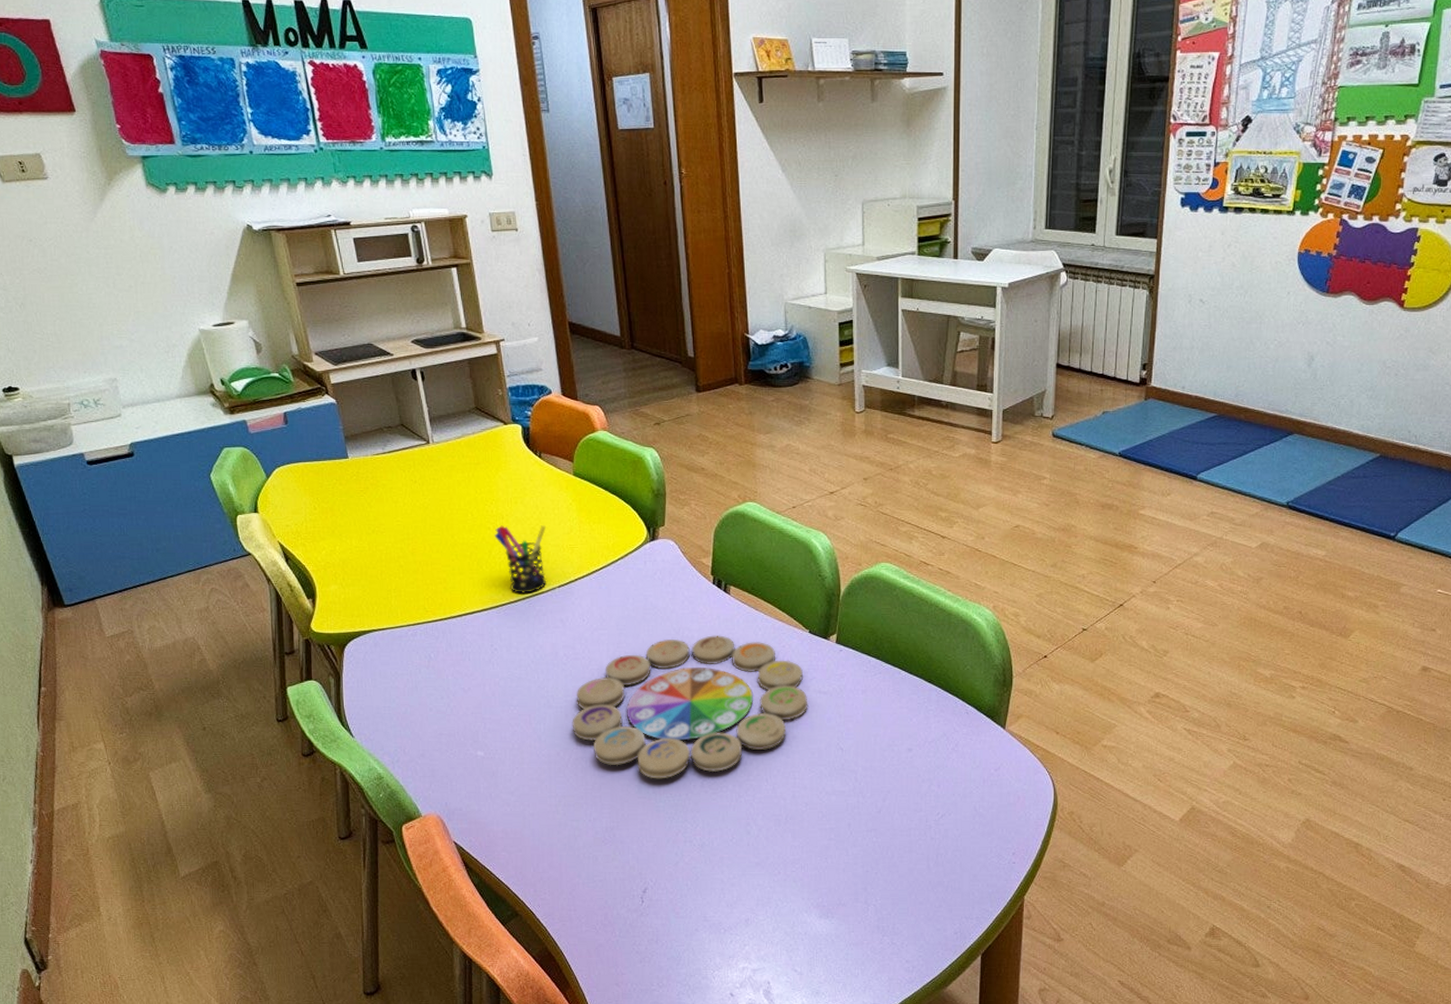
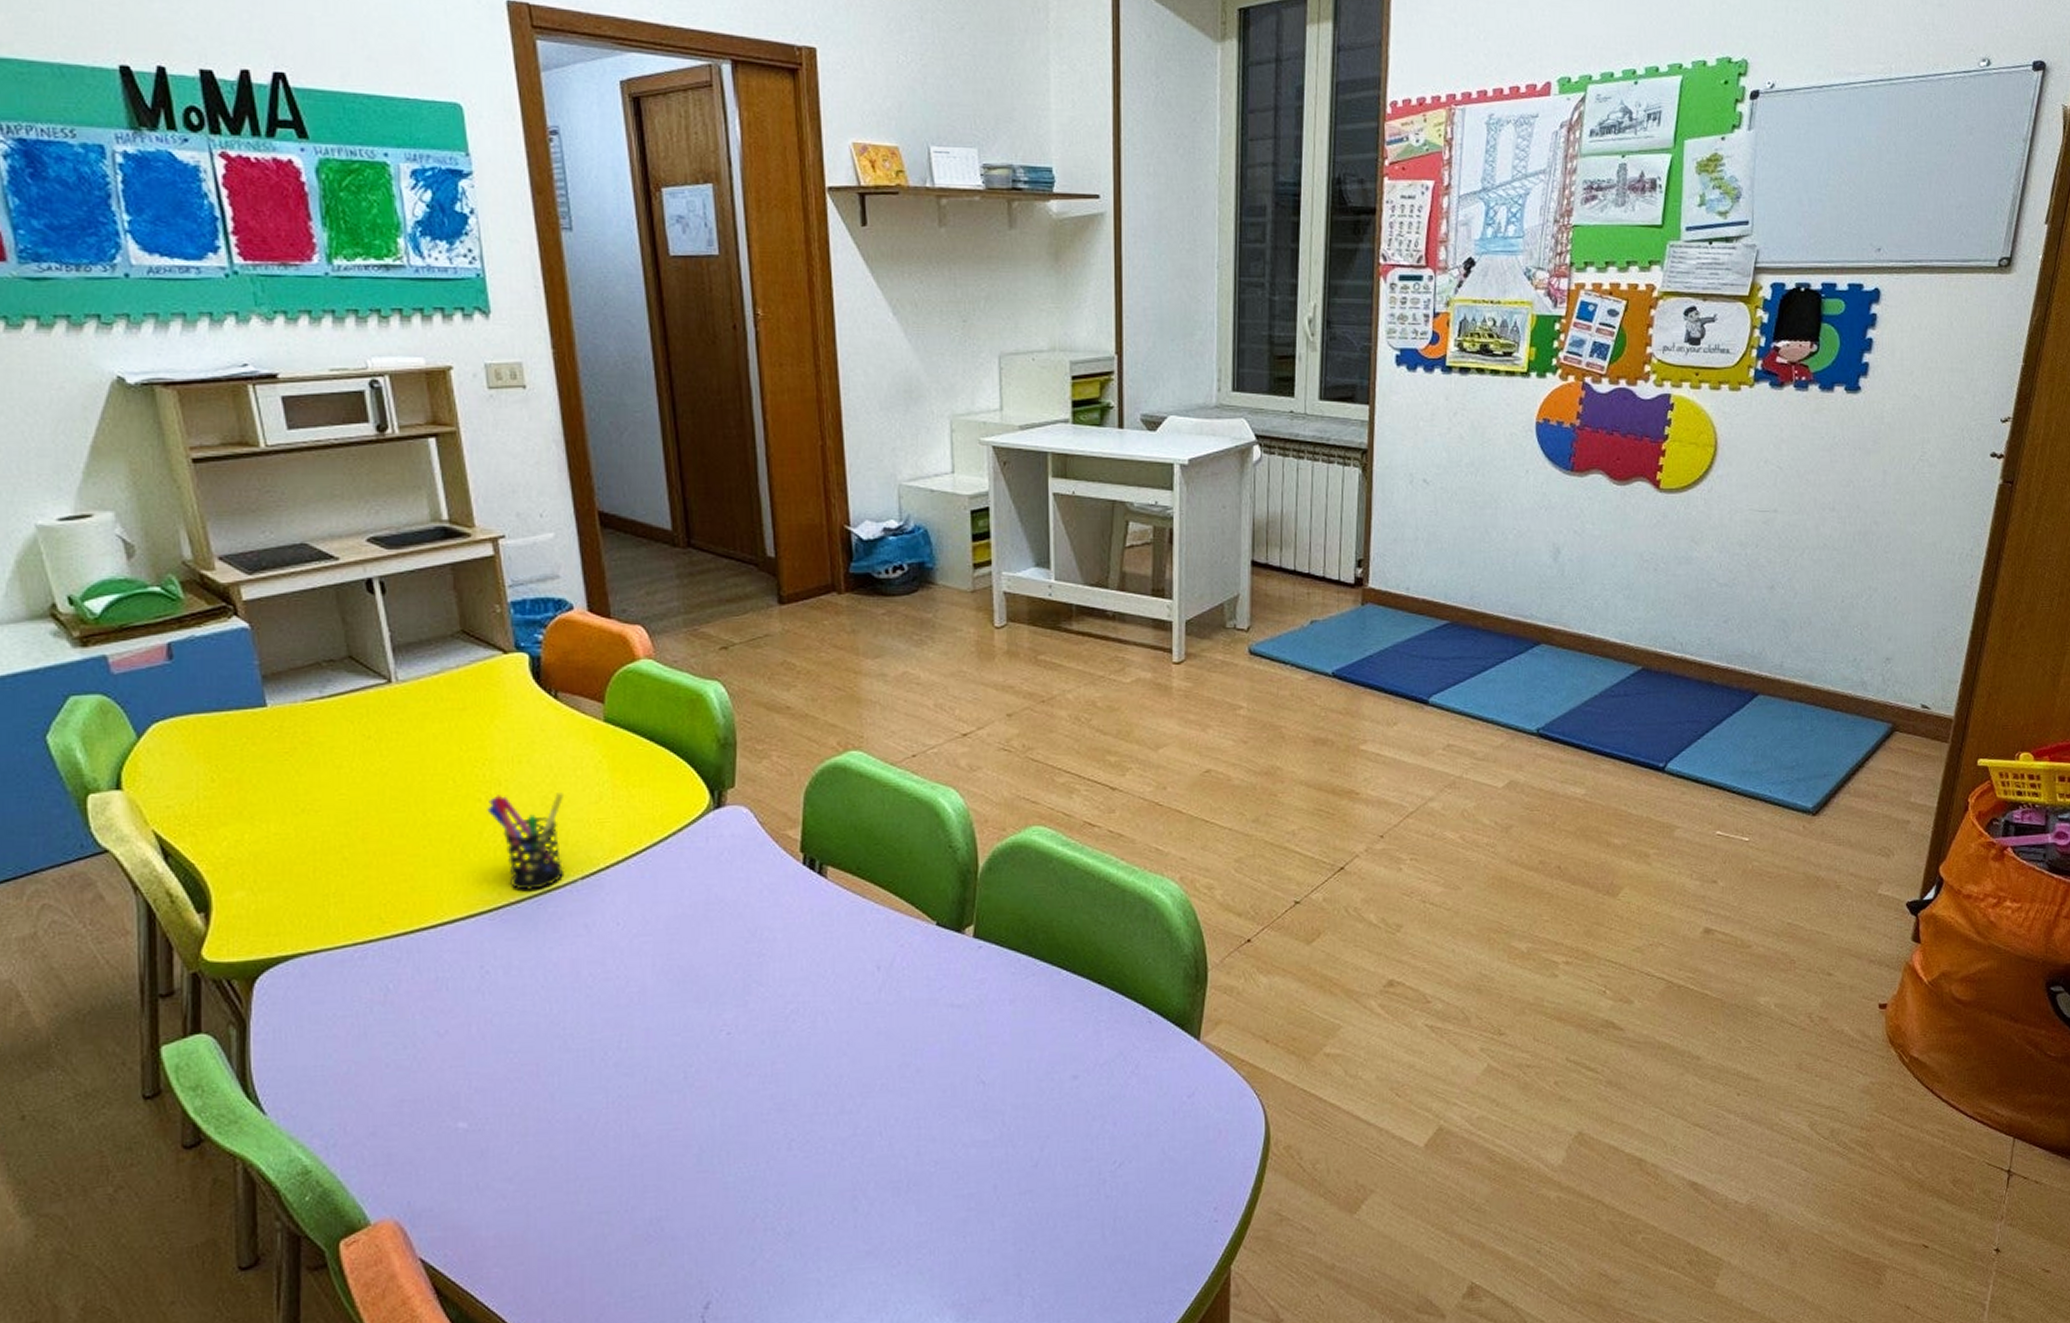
memory game: present [572,635,808,779] -> none [600,935,937,1144]

